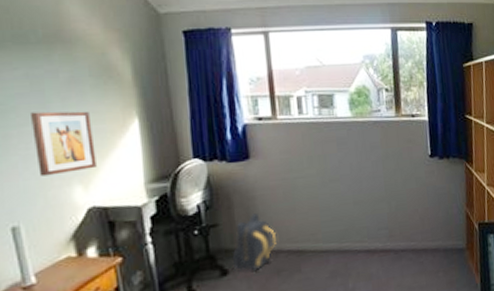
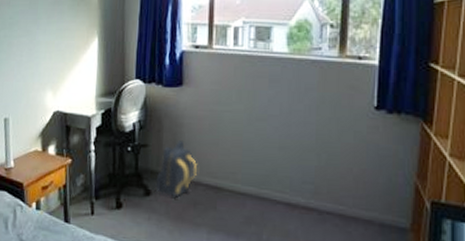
wall art: present [29,111,96,177] -> none [26,26,65,80]

